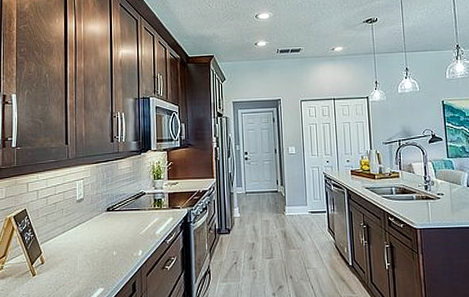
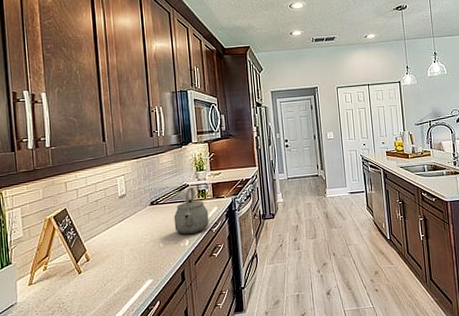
tea kettle: none [128,196,164,244] -> present [173,187,209,234]

